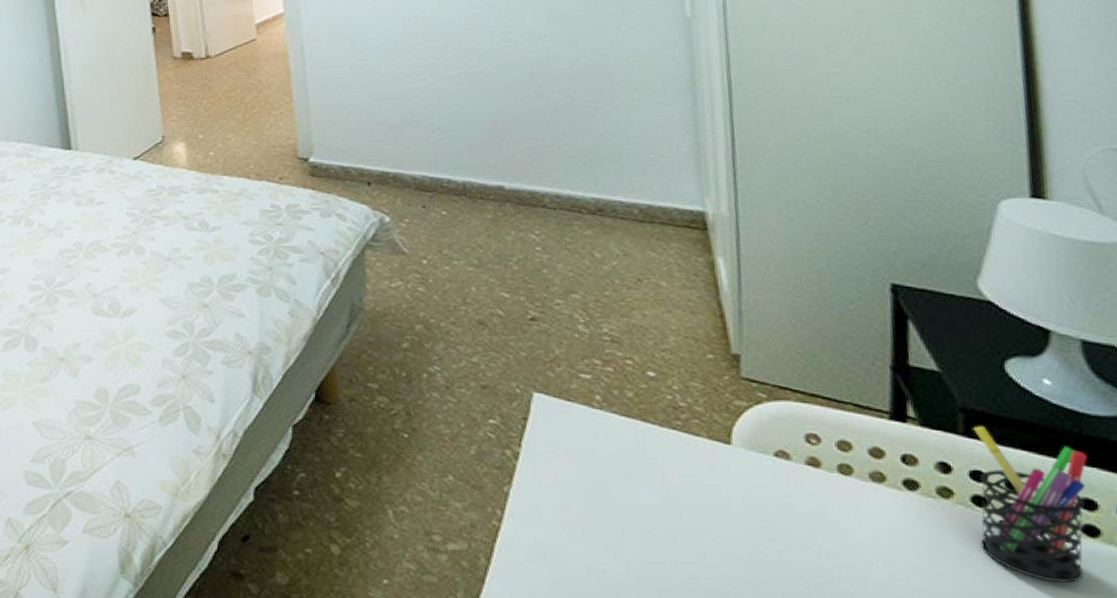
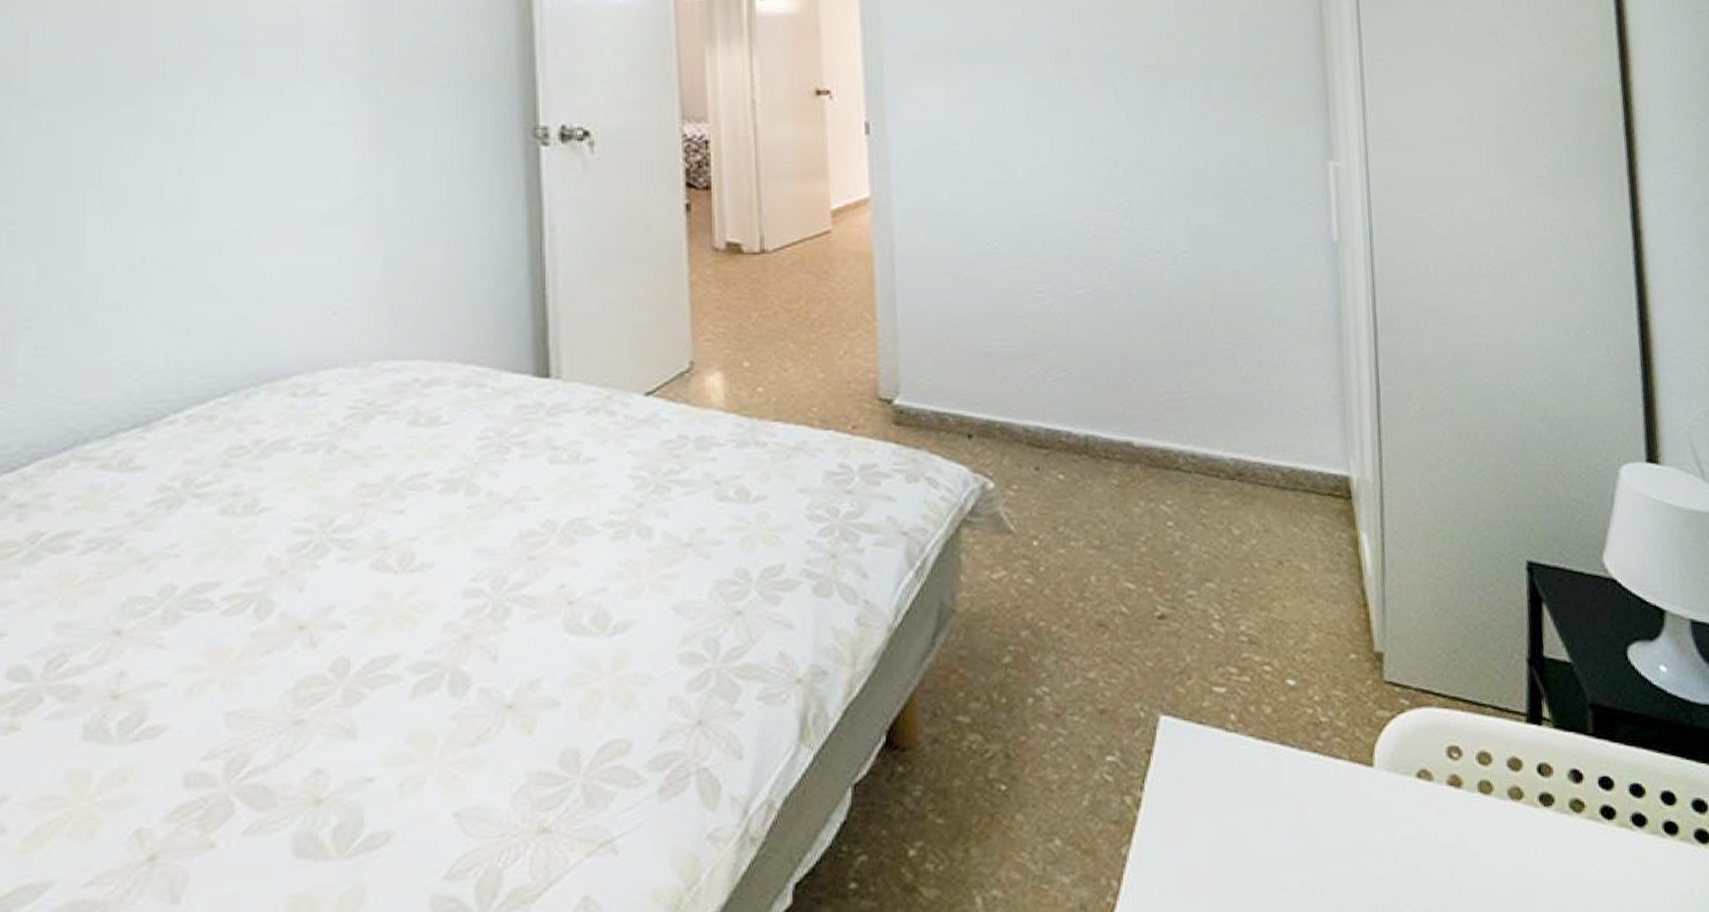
pen holder: present [973,426,1087,584] -> none [1601,723,1698,901]

